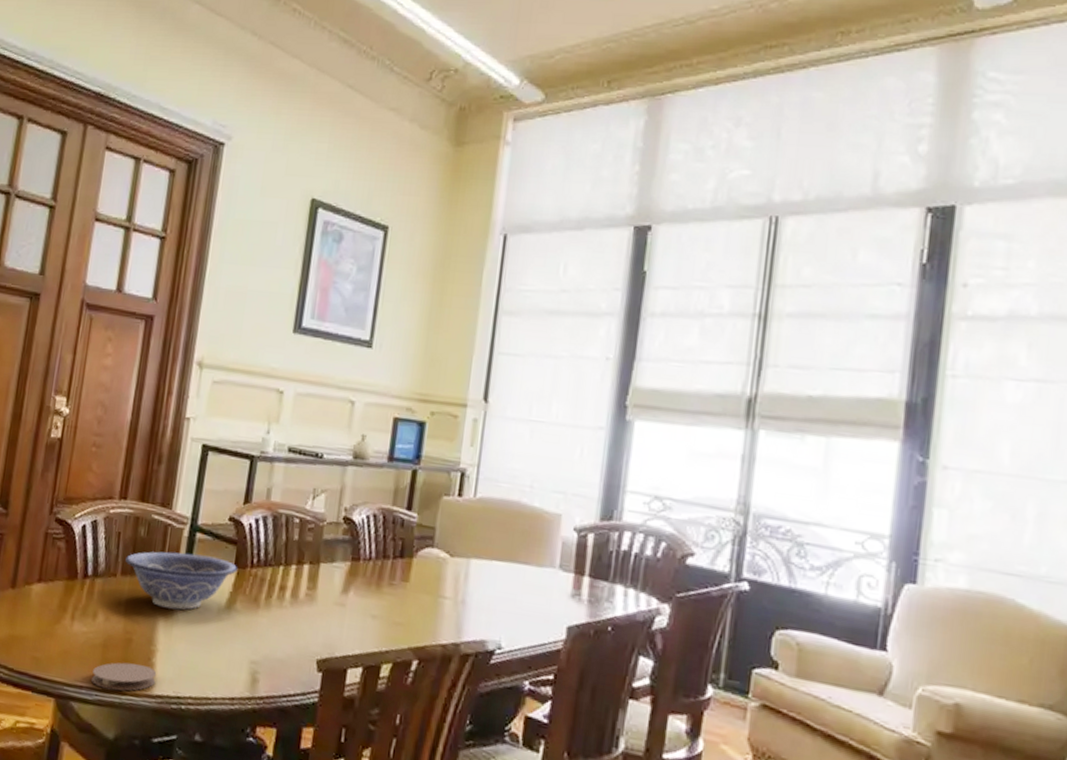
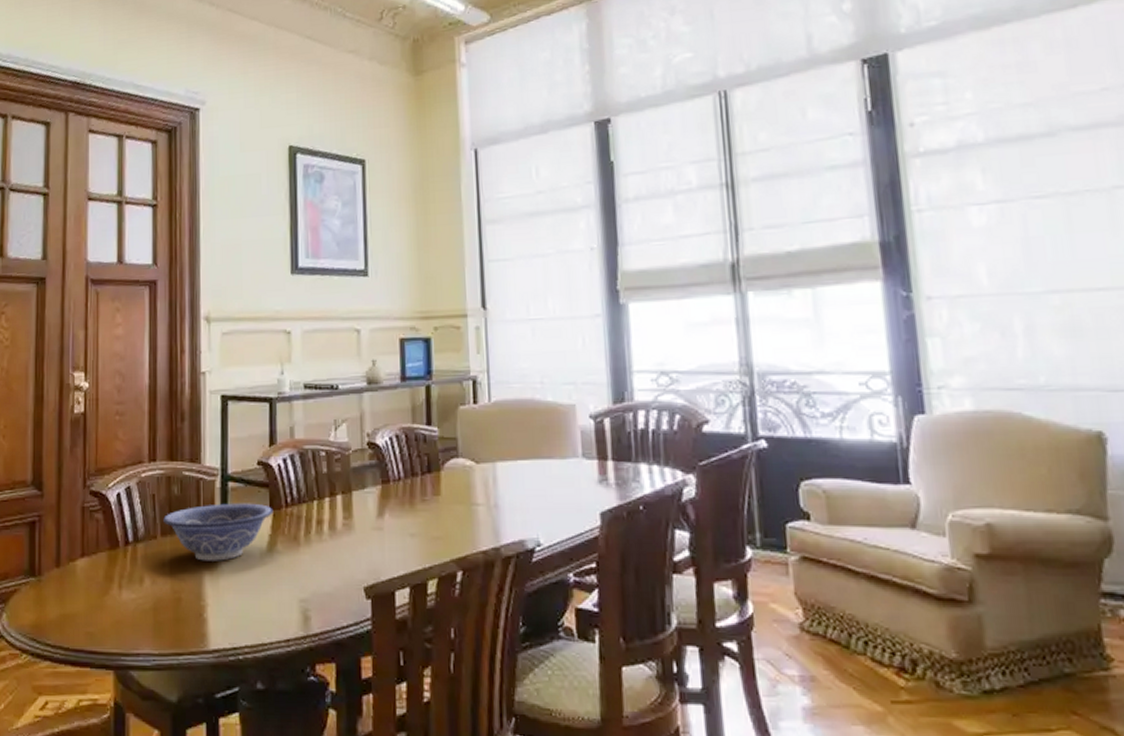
coaster: present [92,662,157,691] -> none [147,622,210,652]

